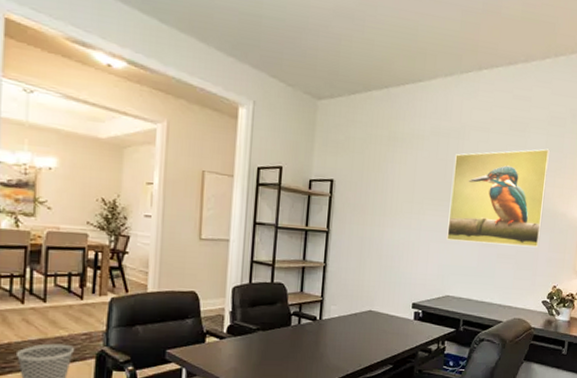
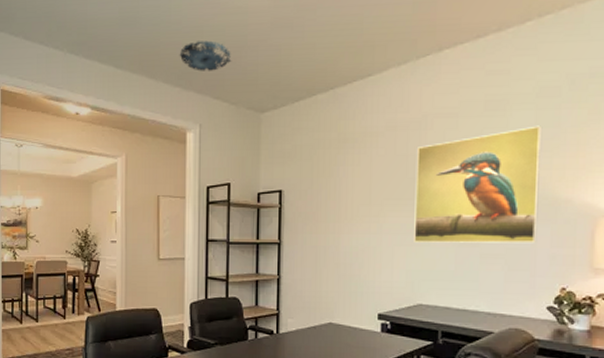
ceiling light: none [235,12,292,48] -> present [179,40,232,71]

